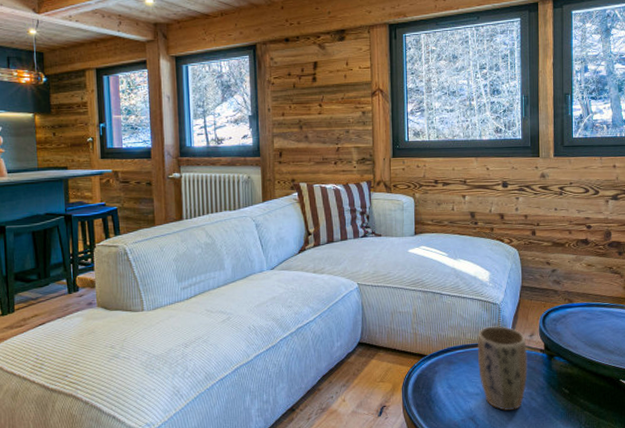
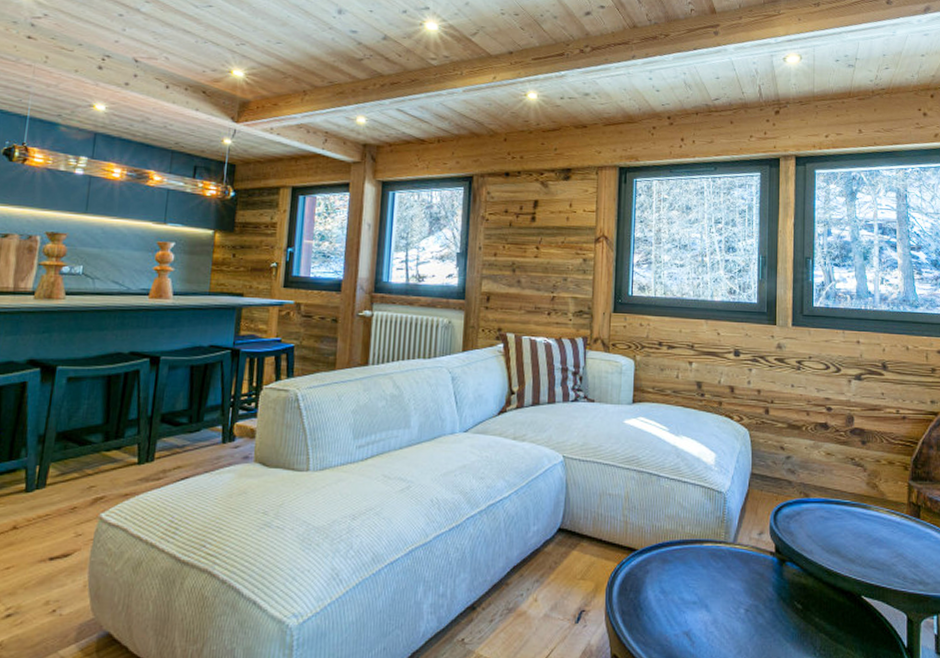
plant pot: present [478,326,528,411] -> none [697,519,755,627]

